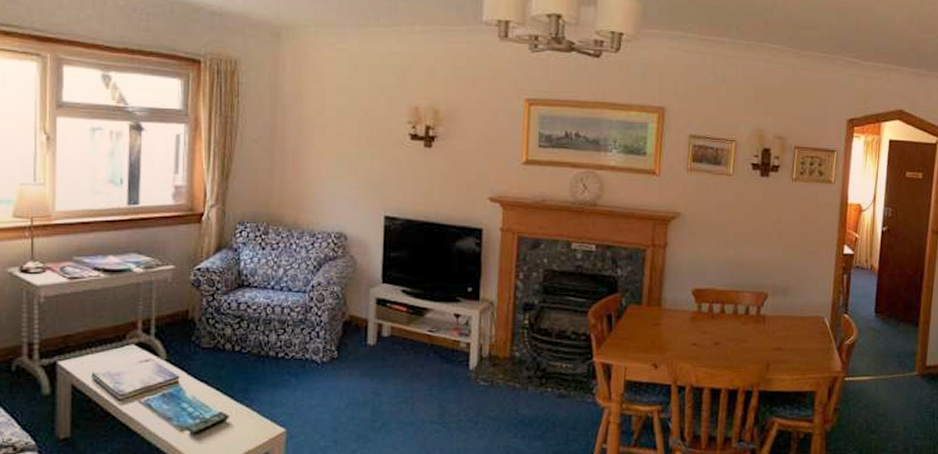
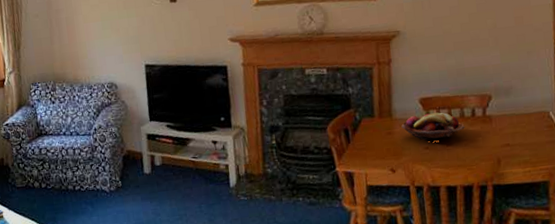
fruit basket: none [670,306,738,336] -> present [401,112,466,141]

